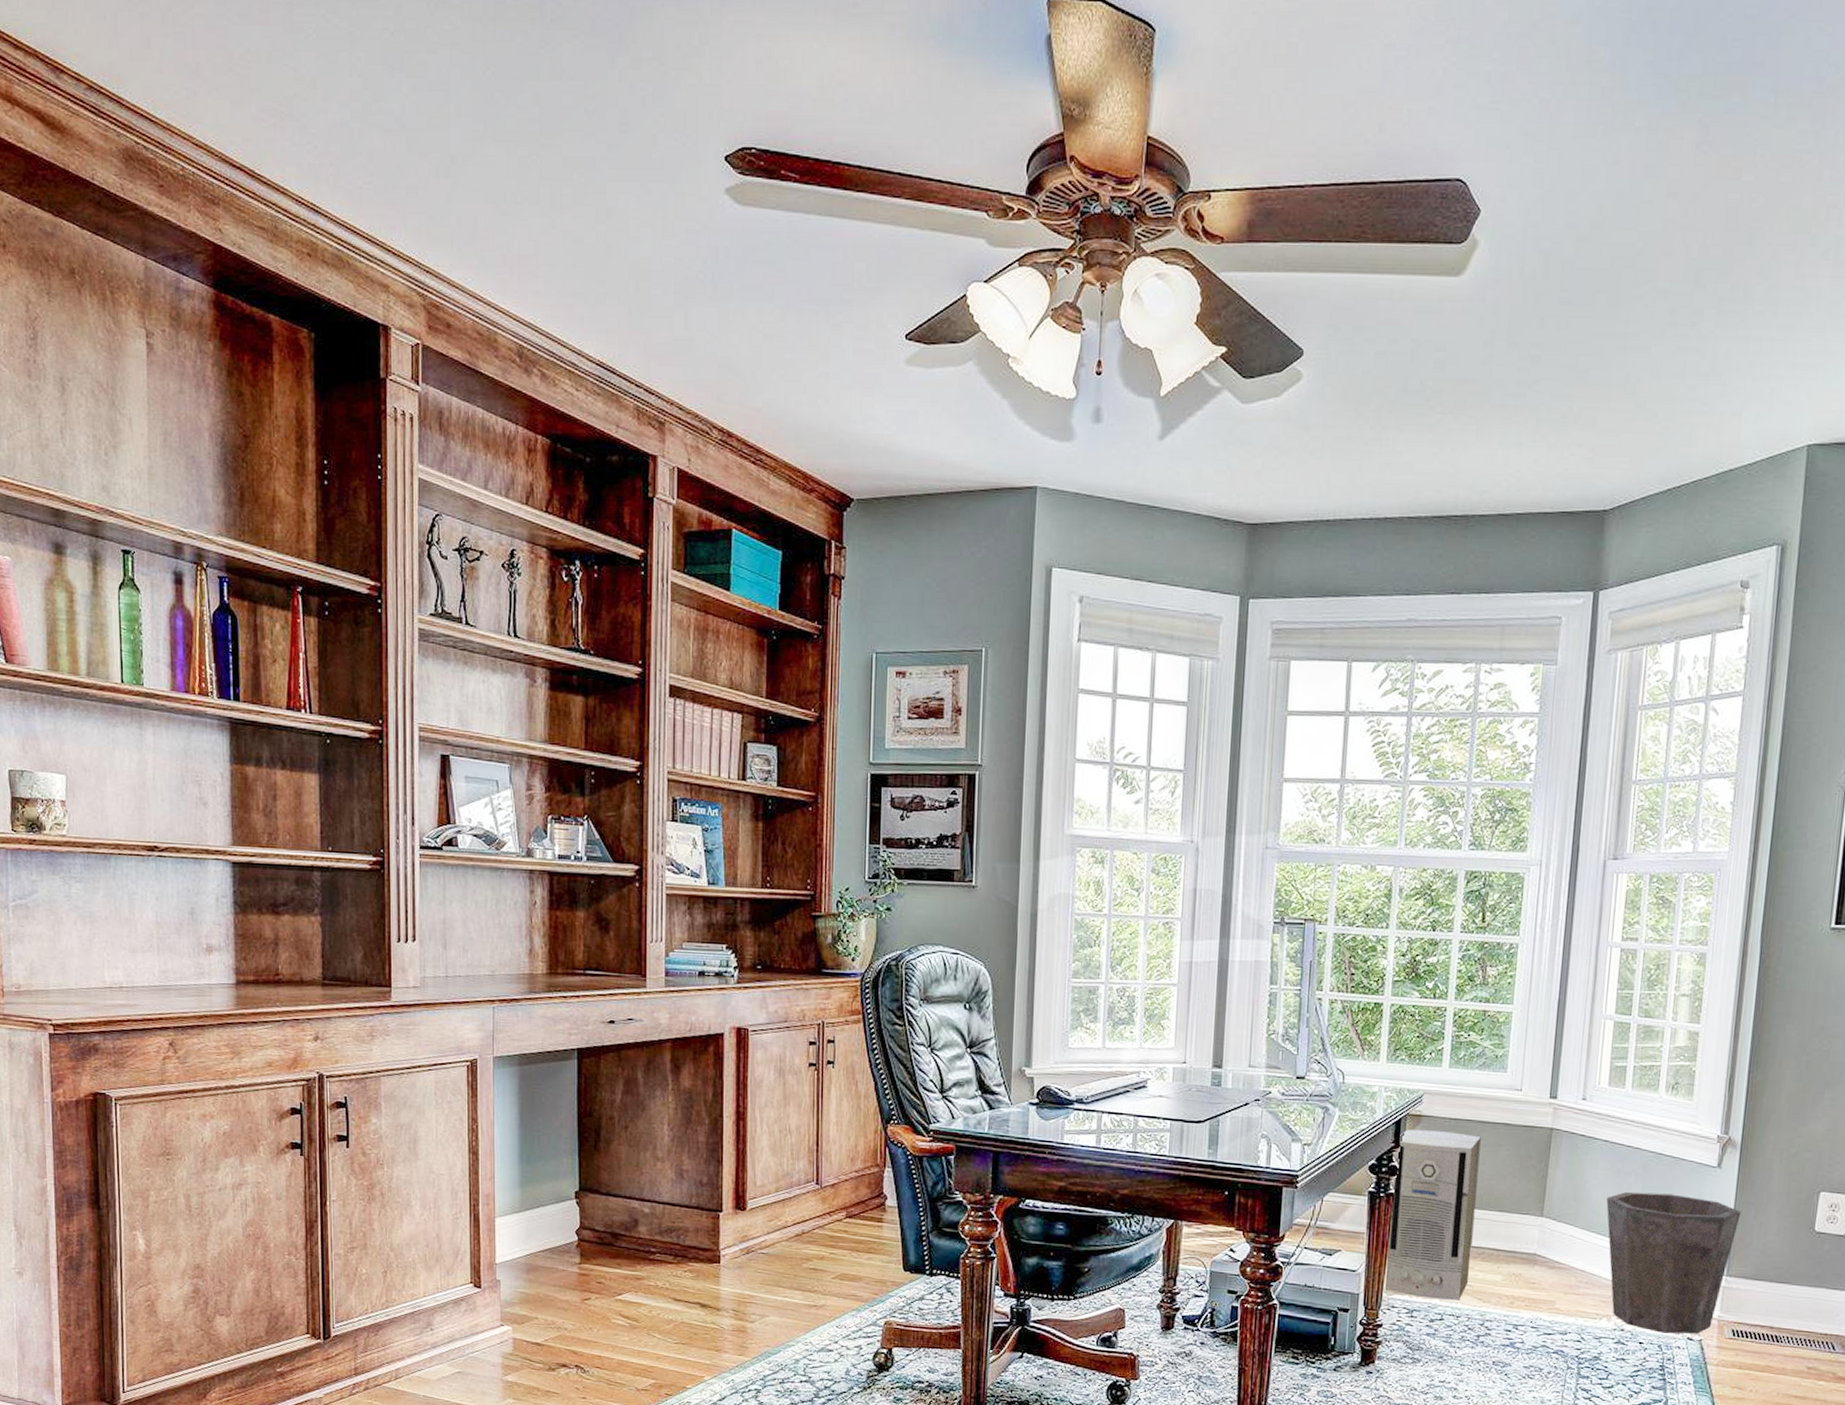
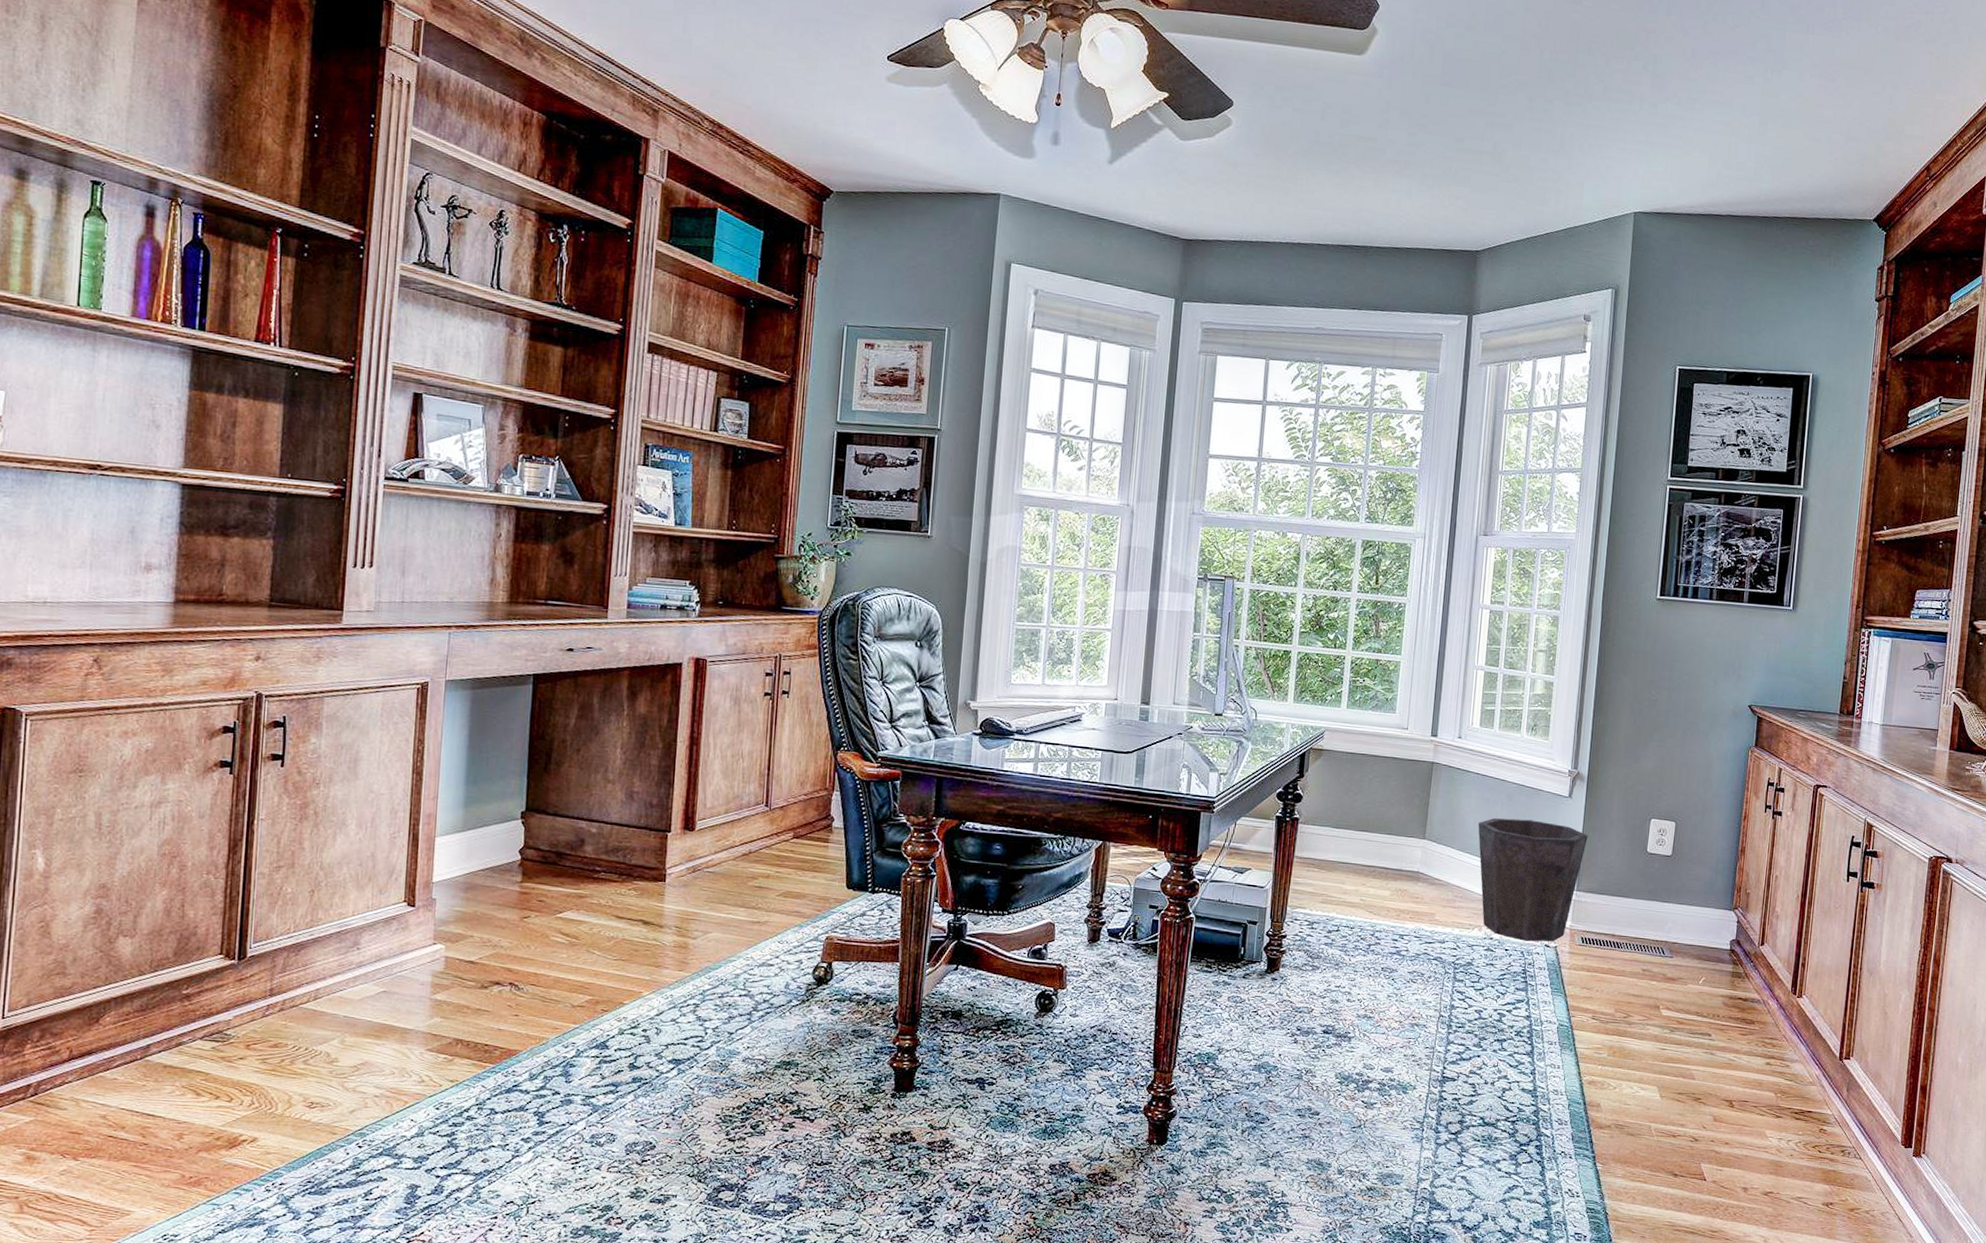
air purifier: present [1383,1129,1481,1300] -> none [1287,761,1373,913]

